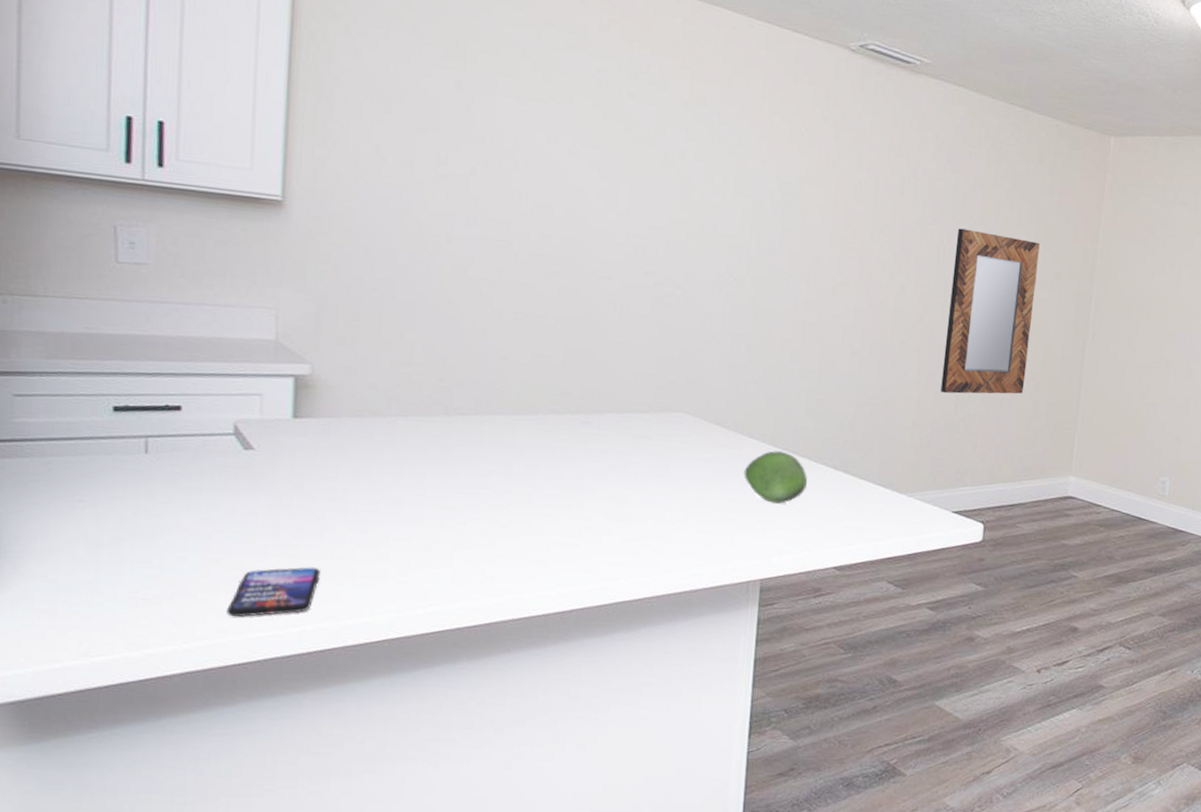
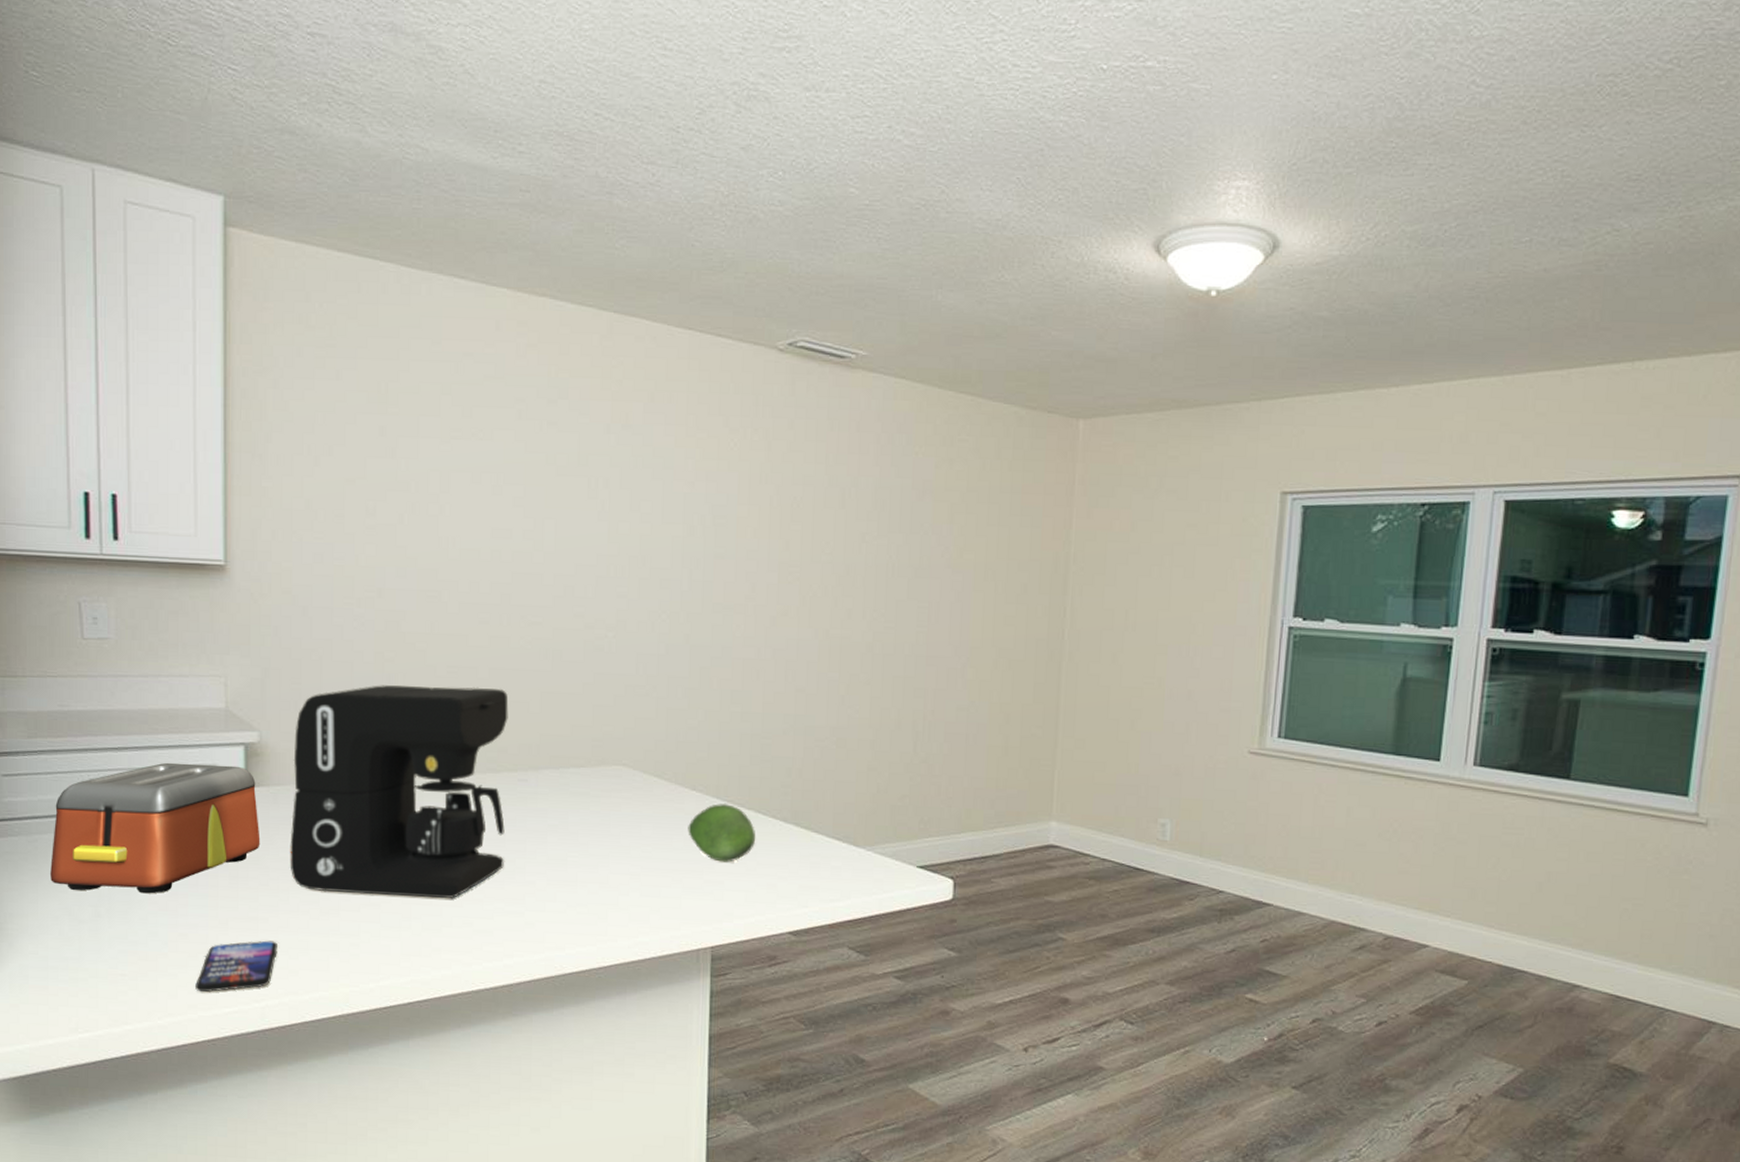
toaster: none [66,390,307,520] -> present [50,762,261,894]
coffee maker: none [337,326,575,531] -> present [290,685,509,899]
home mirror: present [941,228,1040,394] -> none [897,541,1002,731]

